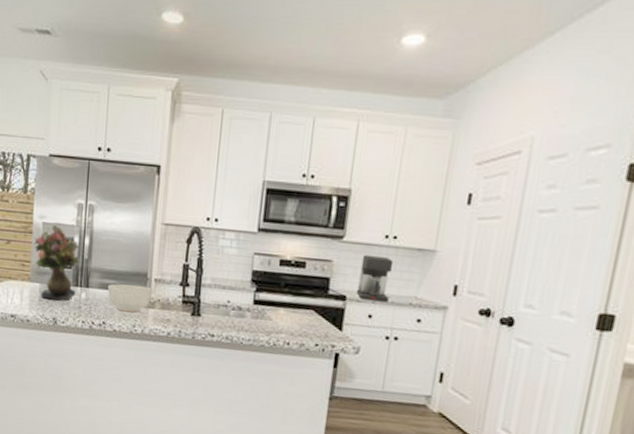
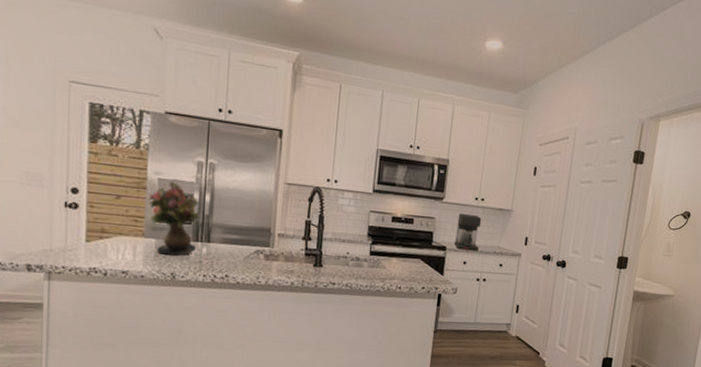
bowl: present [107,283,153,313] -> none [230,238,276,266]

